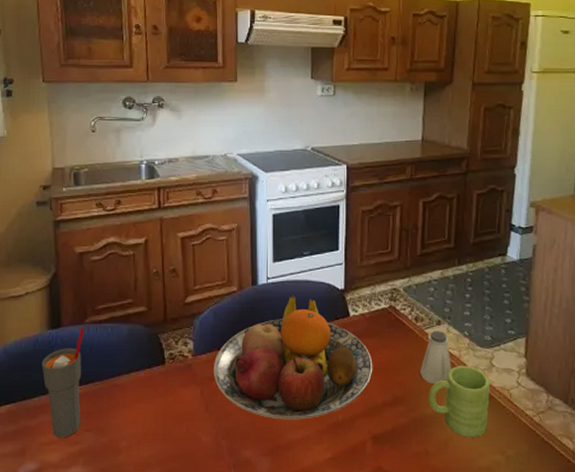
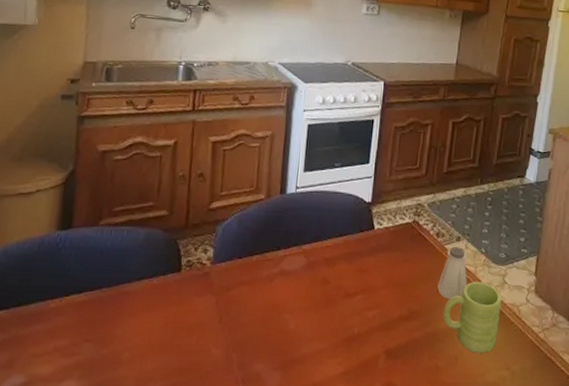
cup: present [41,327,85,437] -> none [44,229,98,348]
fruit bowl: present [214,295,373,420] -> none [231,206,393,333]

